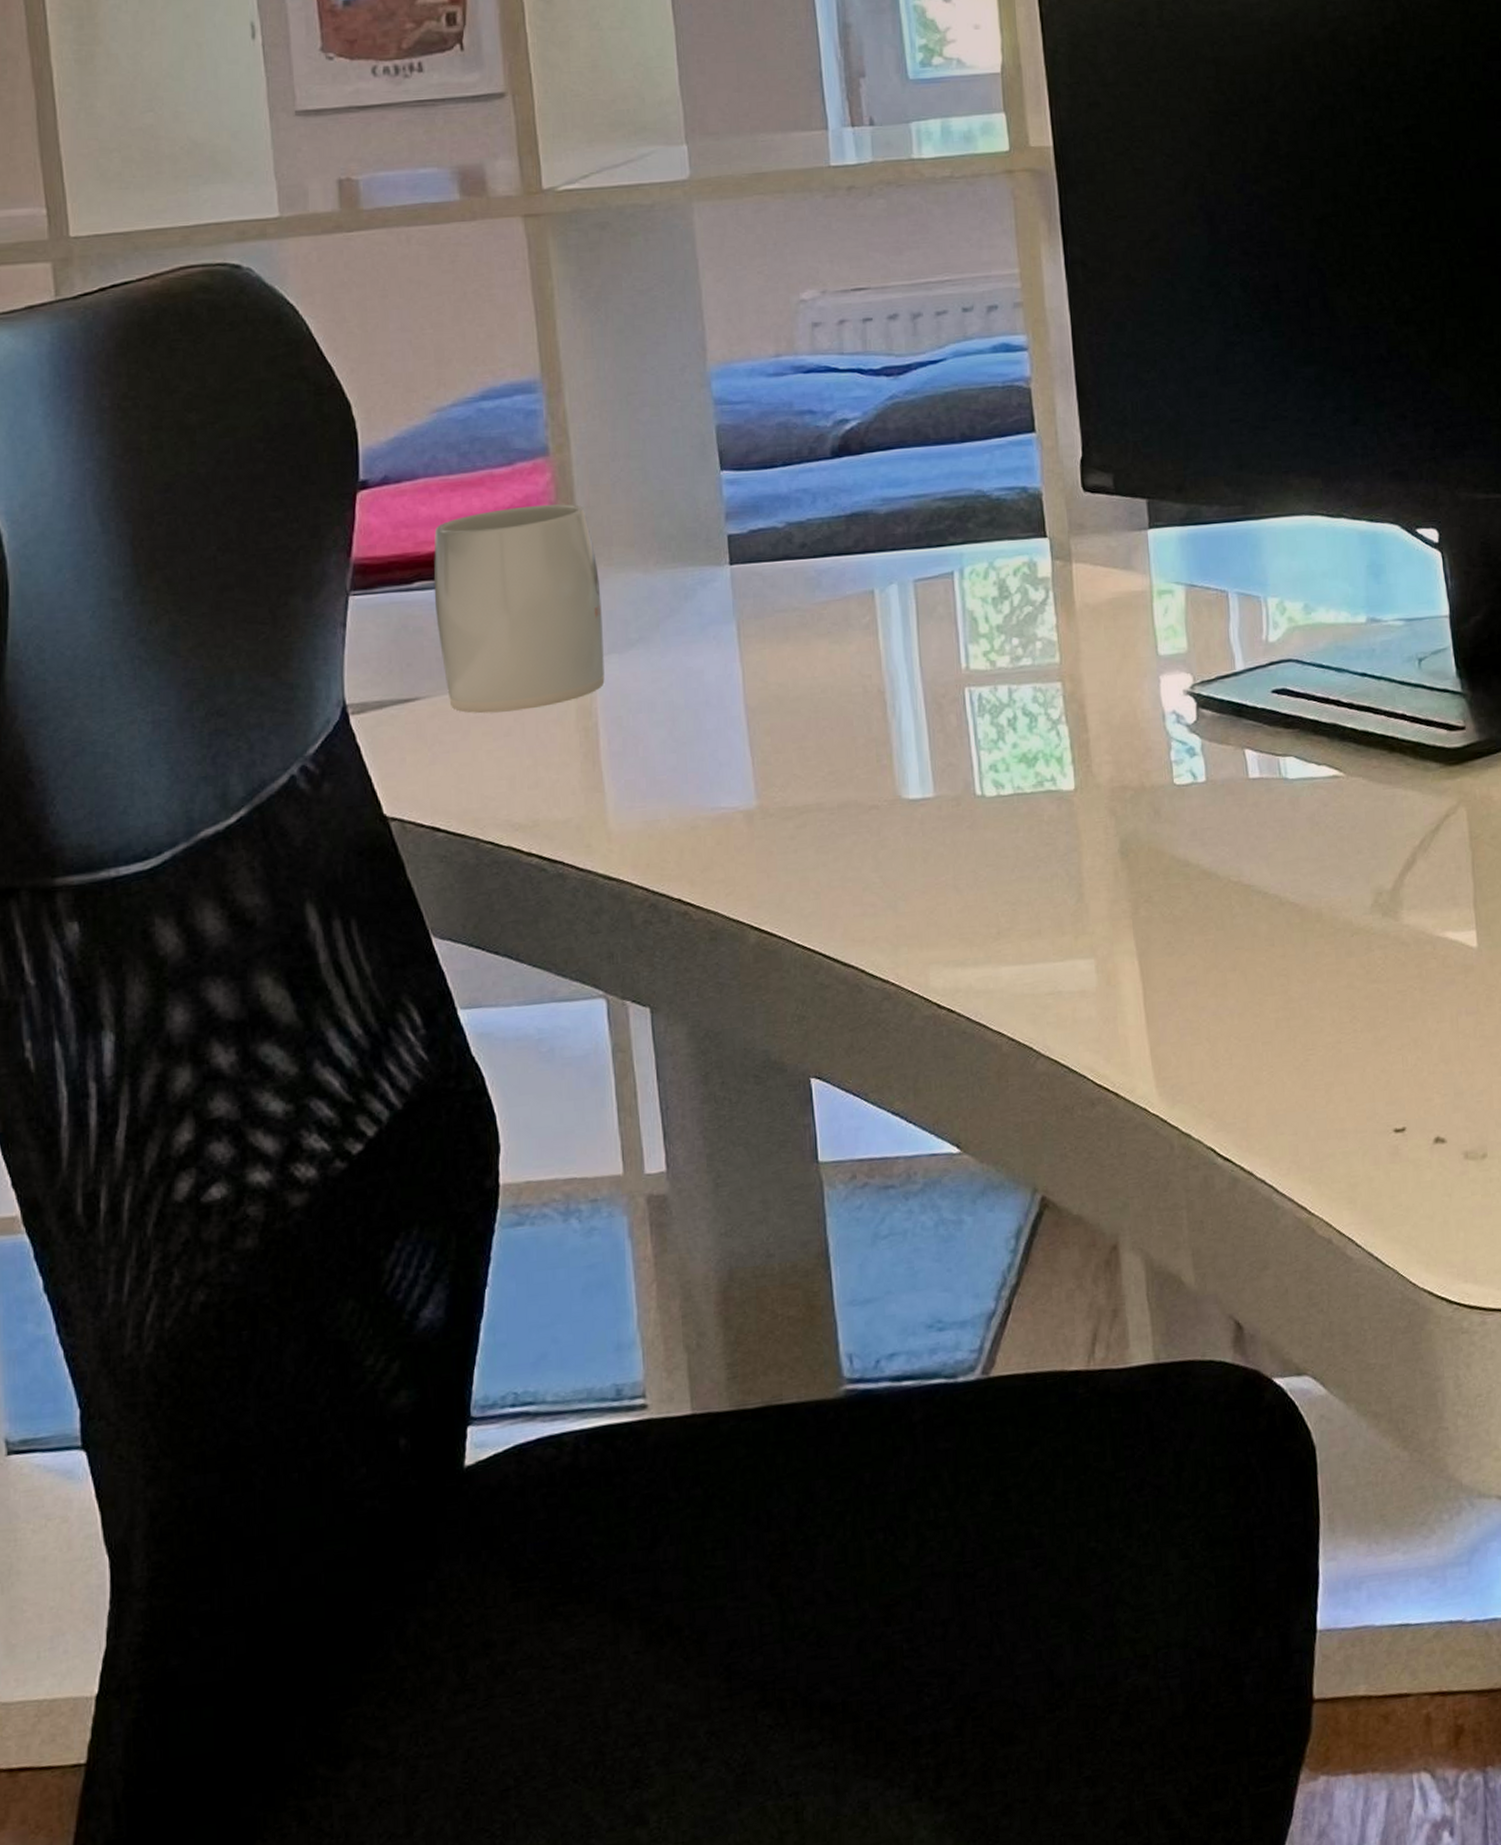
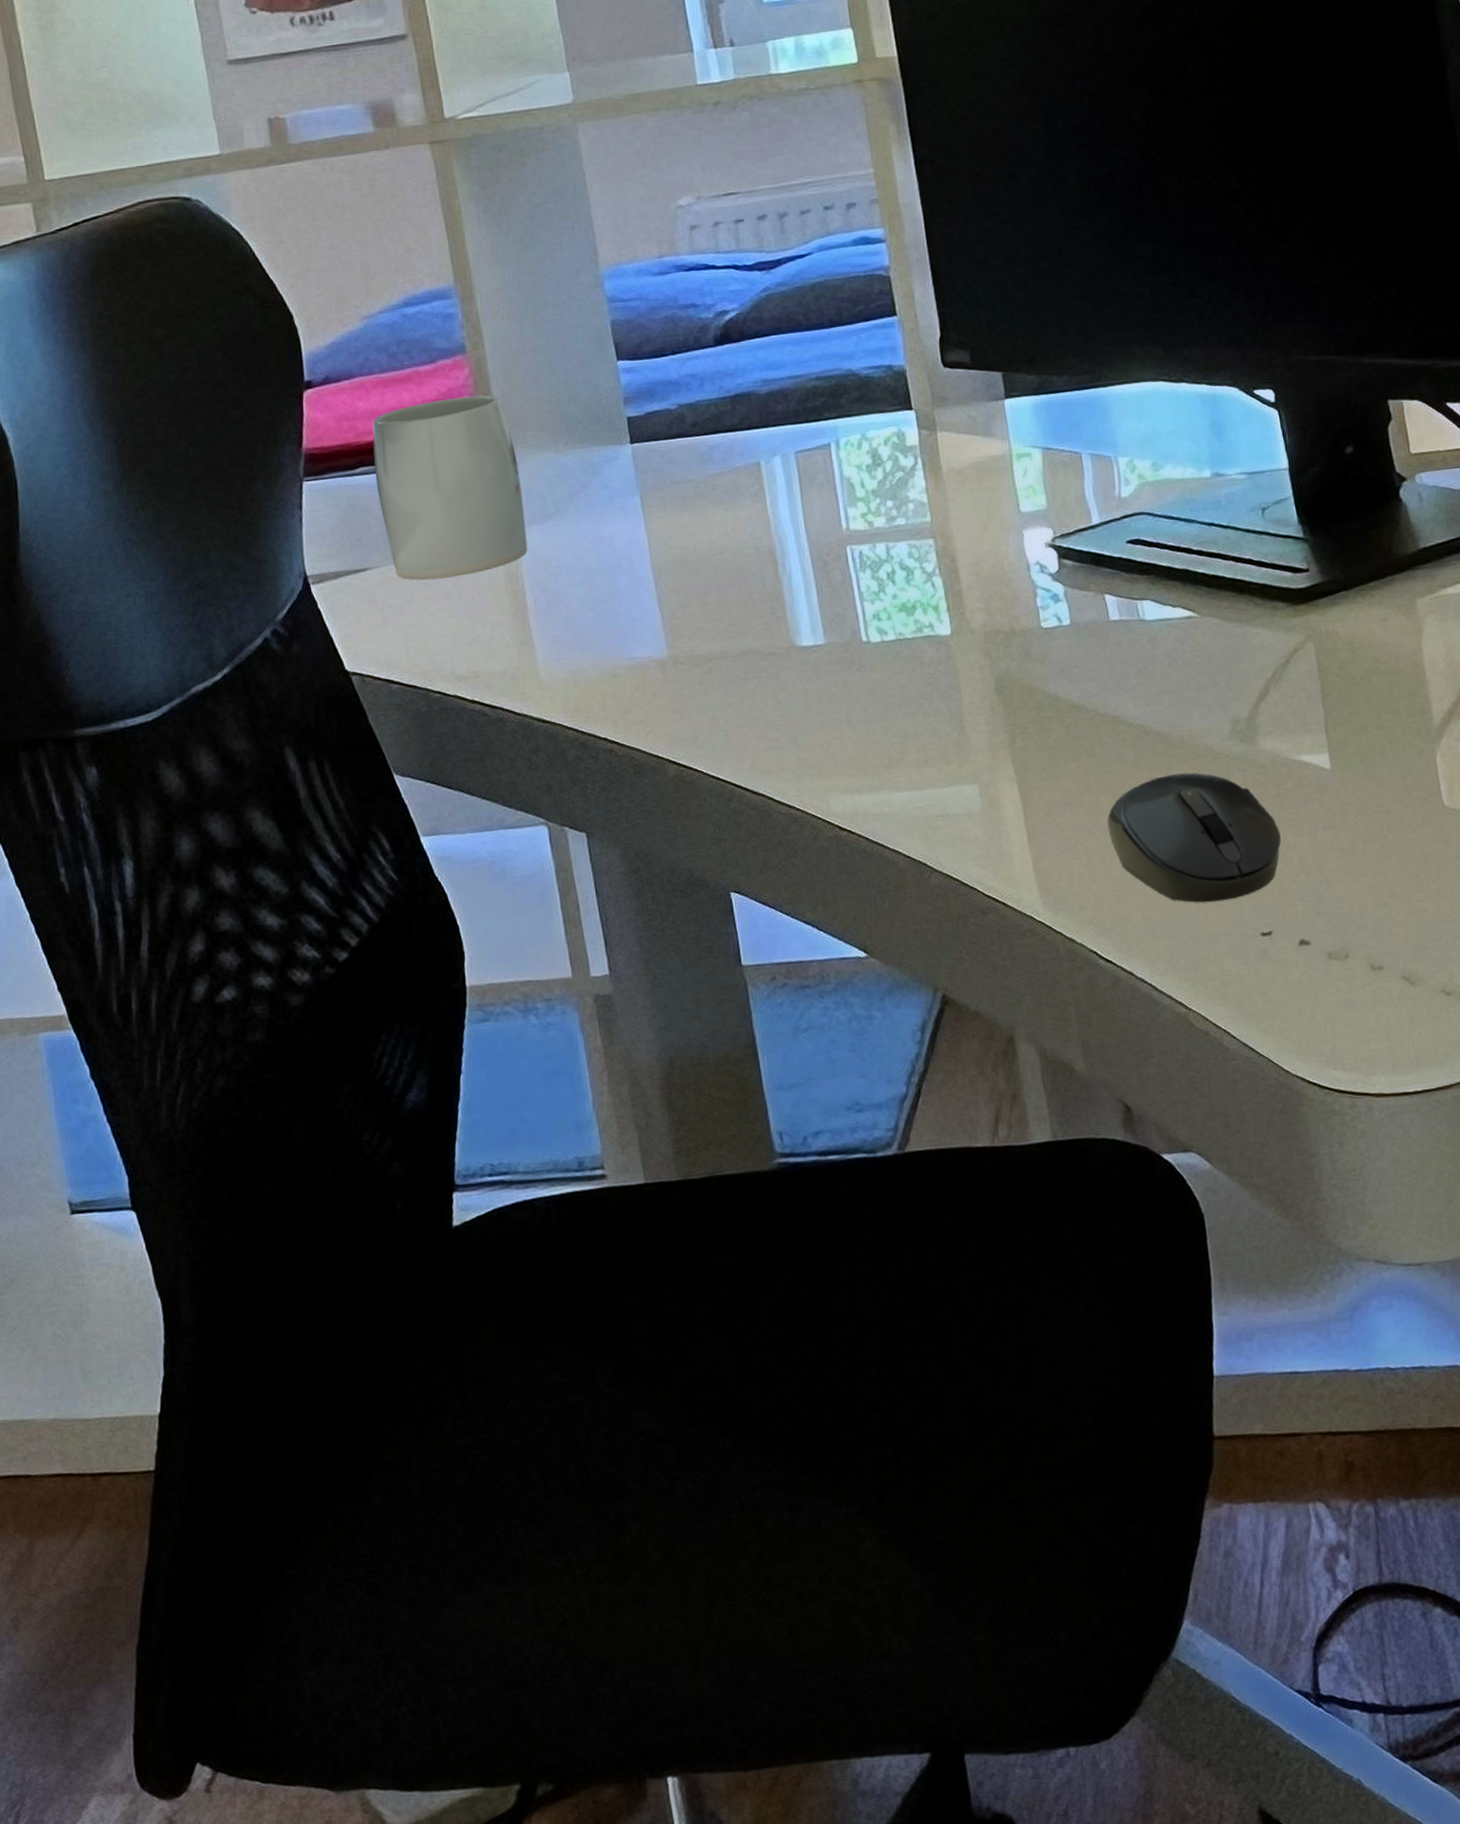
computer mouse: none [1233,949,1421,1095] -> present [1107,772,1281,903]

